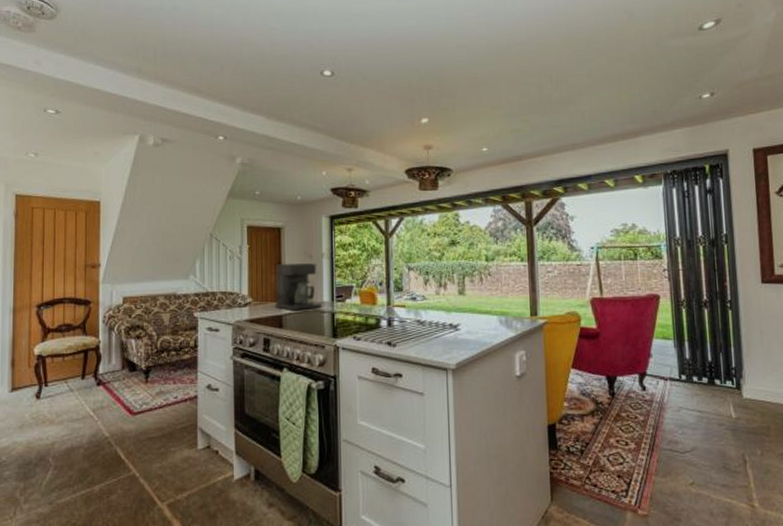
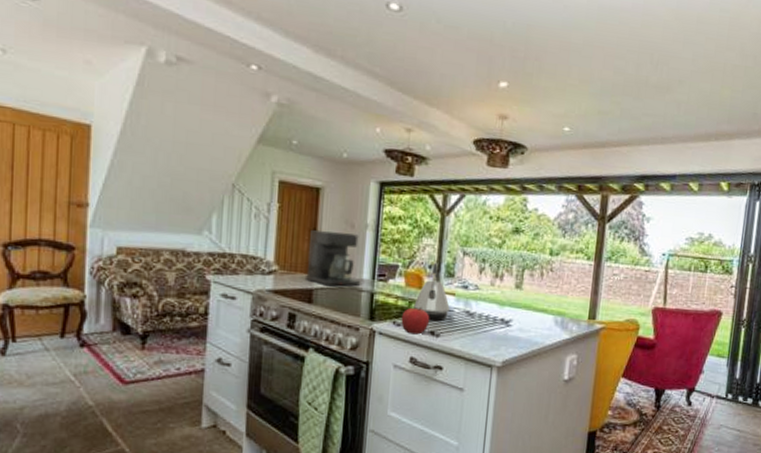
fruit: none [360,320,386,348] -> present [401,306,430,336]
kettle: none [370,279,402,332] -> present [414,262,450,321]

